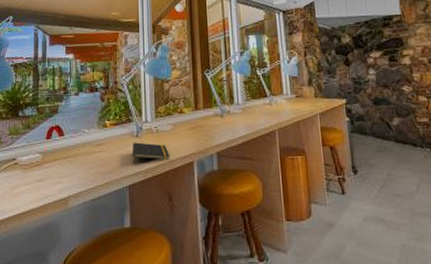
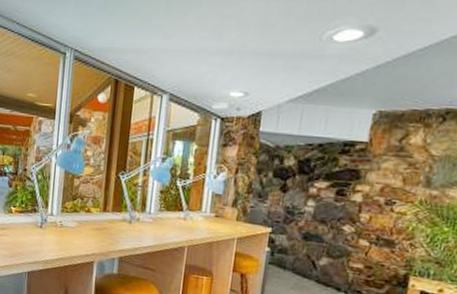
notepad: present [132,142,170,165] -> none [34,232,72,255]

